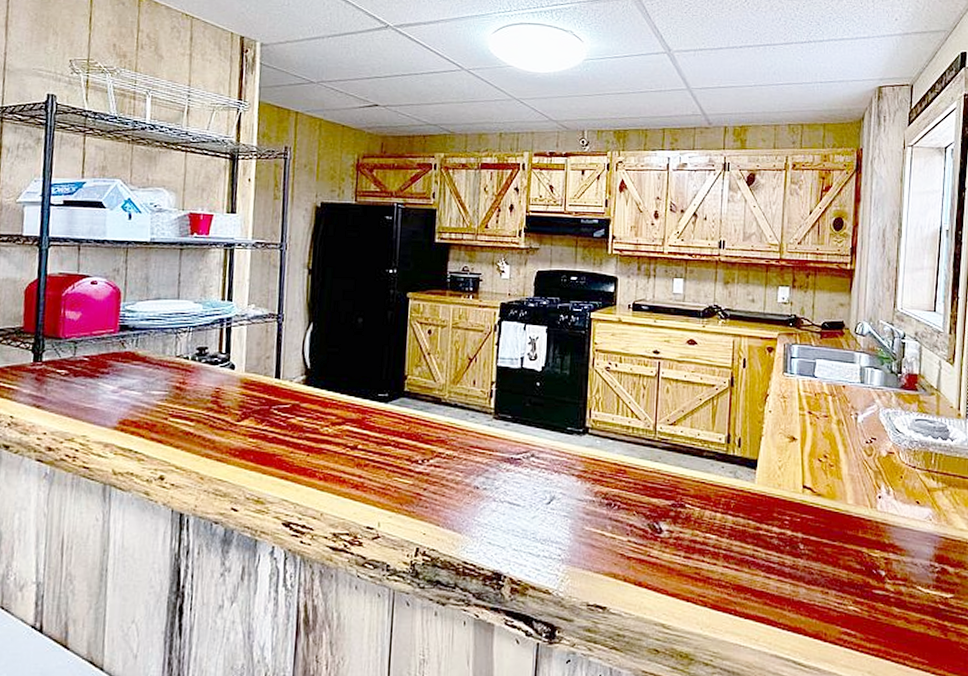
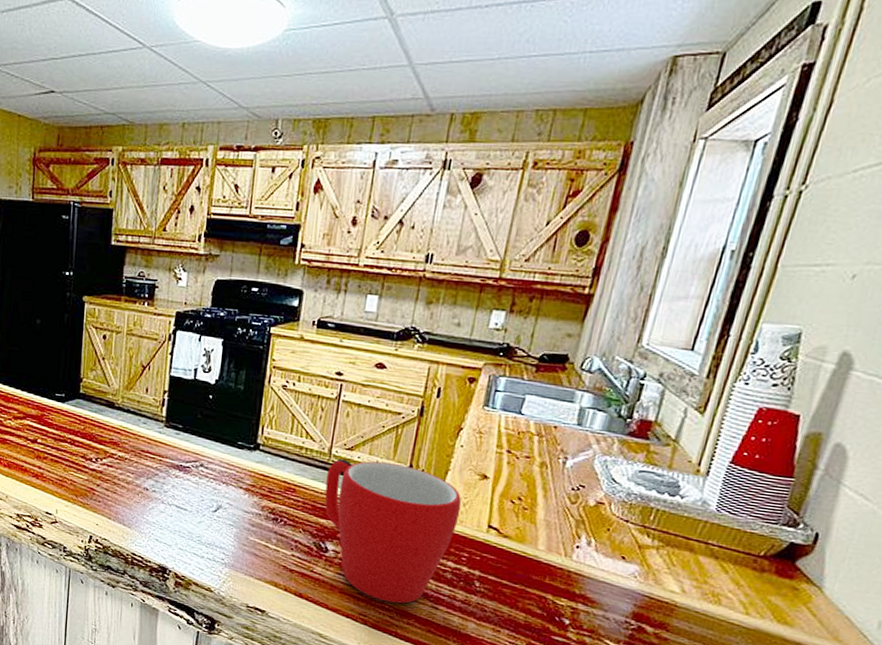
mug: none [654,433,777,579] -> present [324,459,462,604]

